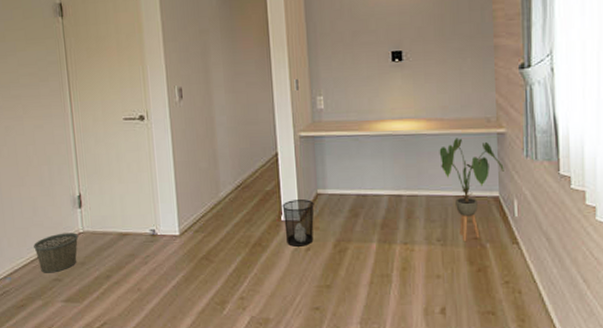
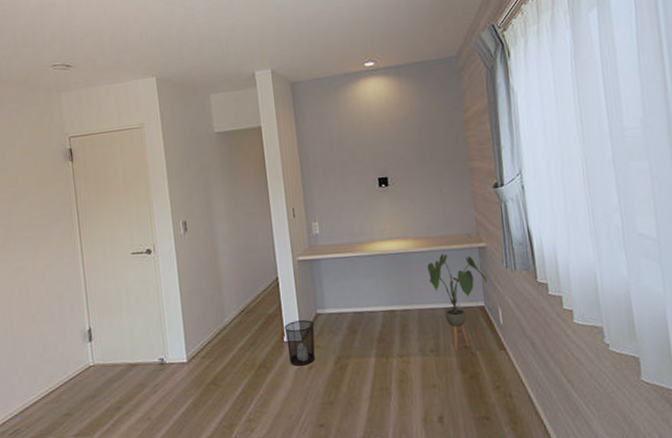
basket: present [34,233,79,273] -> none [45,366,89,409]

